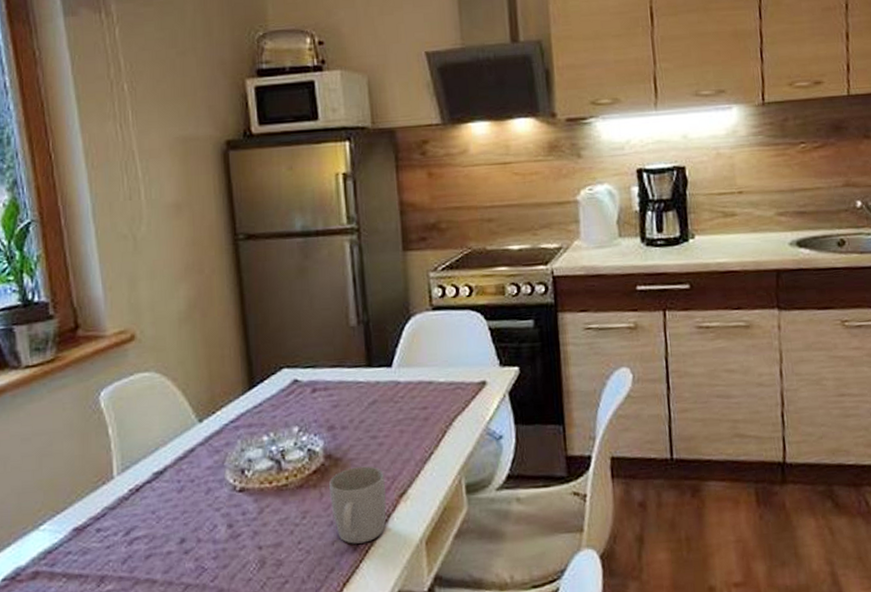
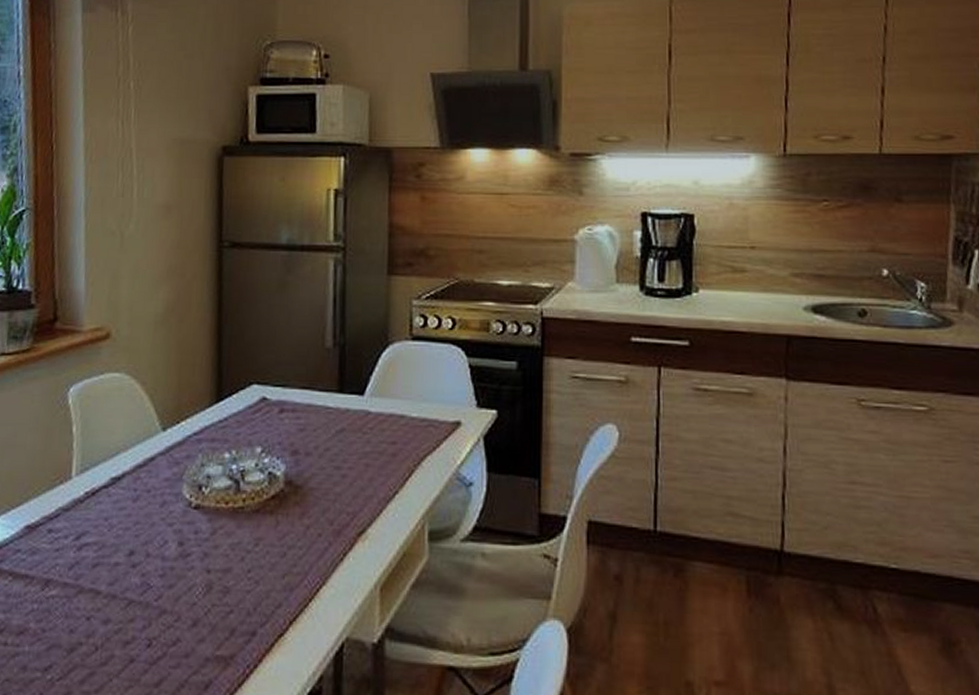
mug: present [329,466,387,544] -> none [286,497,344,581]

